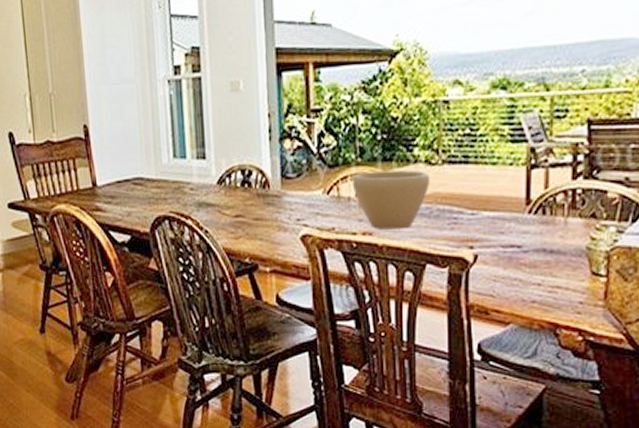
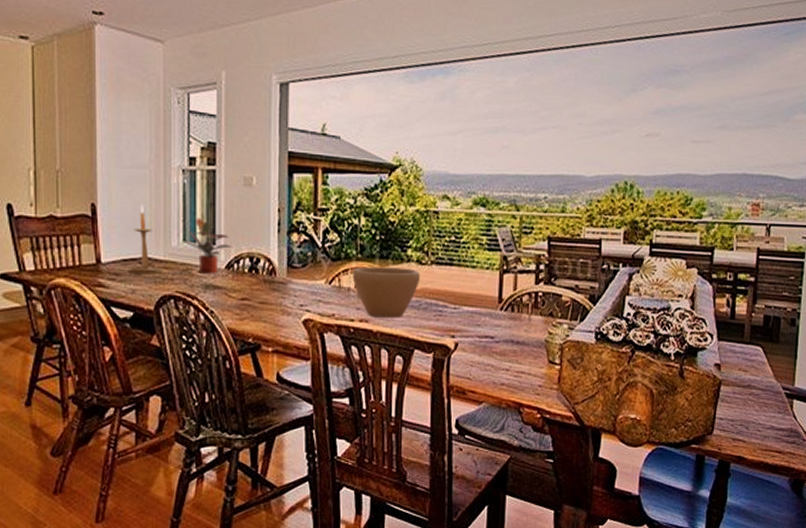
candlestick: none [122,121,156,196] -> present [128,204,163,275]
potted plant: none [175,130,224,191] -> present [185,217,233,274]

